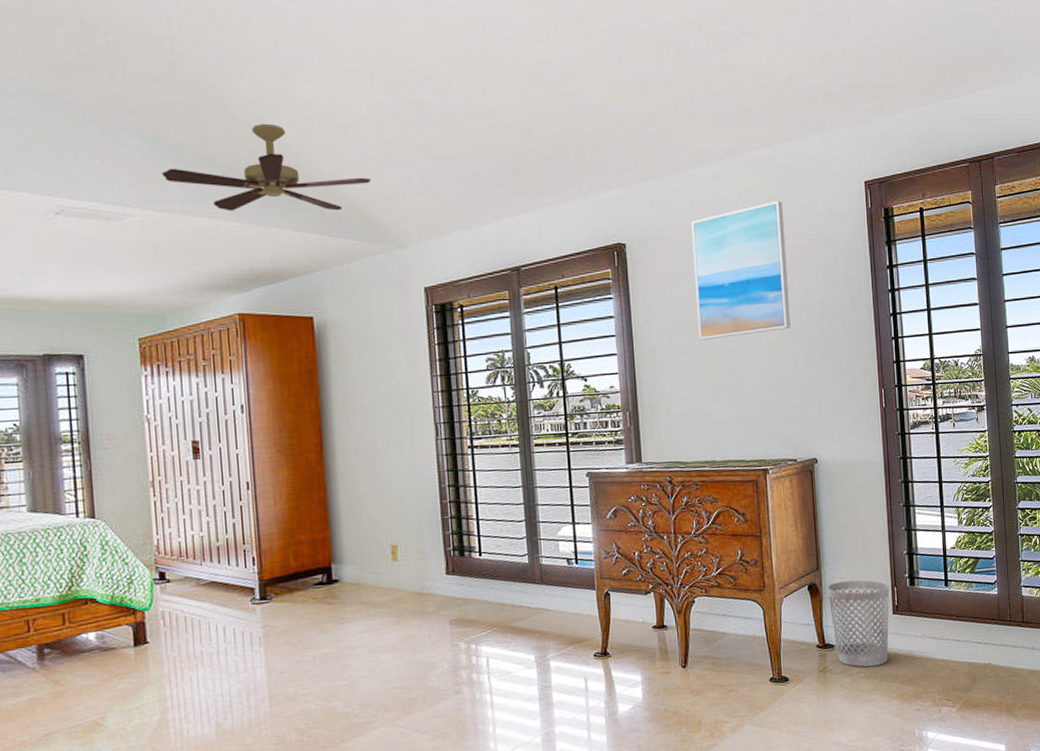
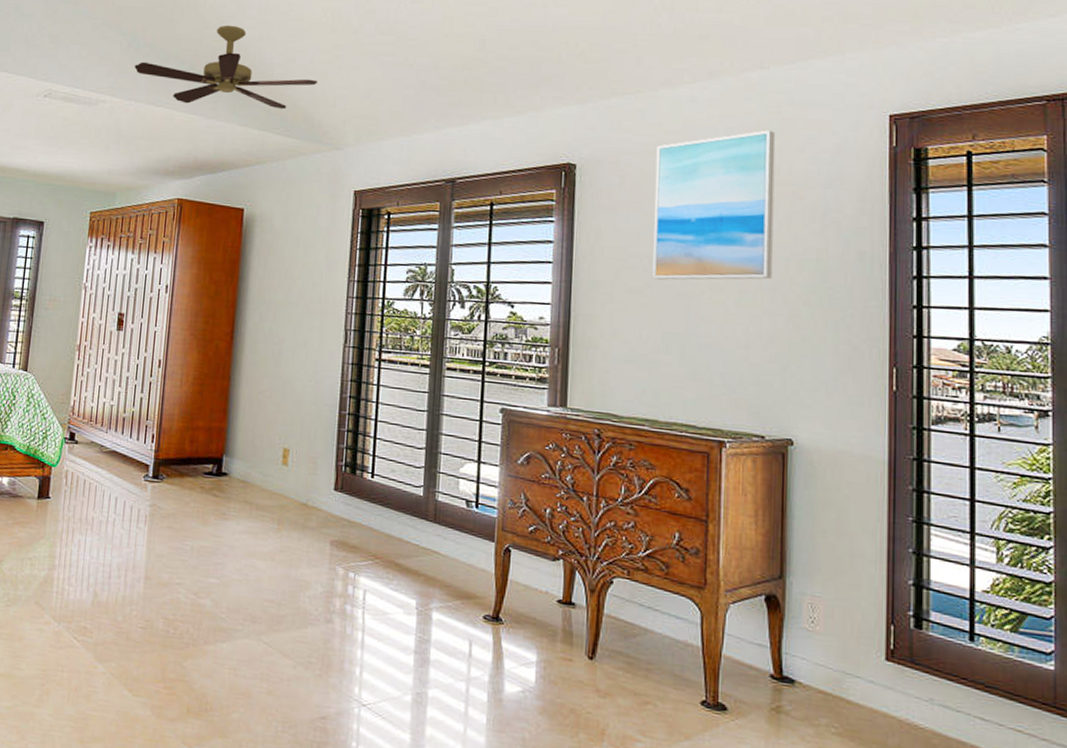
wastebasket: present [827,580,890,667] -> none [792,600,883,724]

